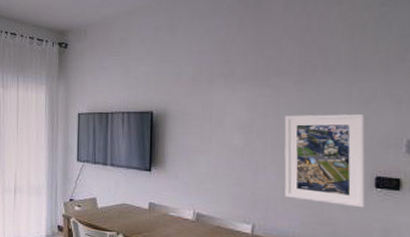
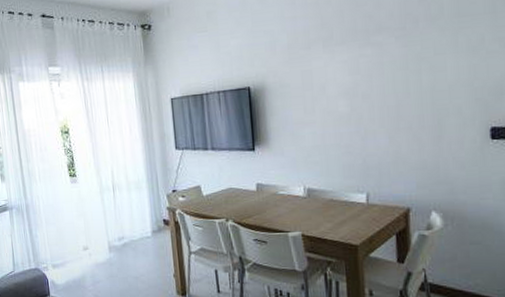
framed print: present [284,114,365,208] -> none [389,63,481,162]

